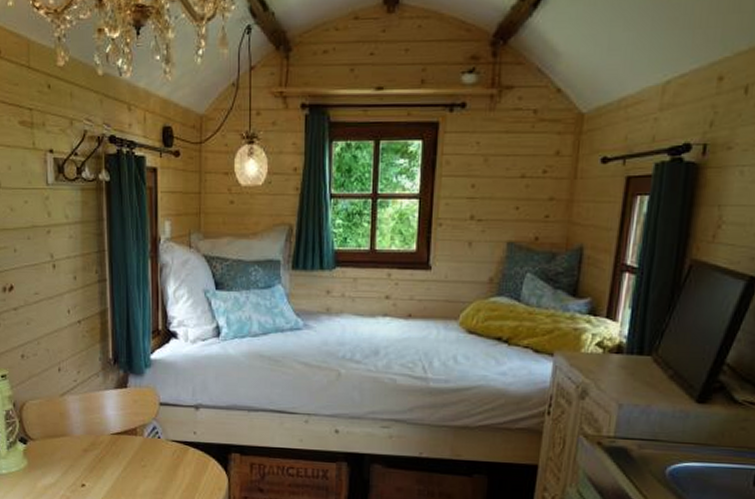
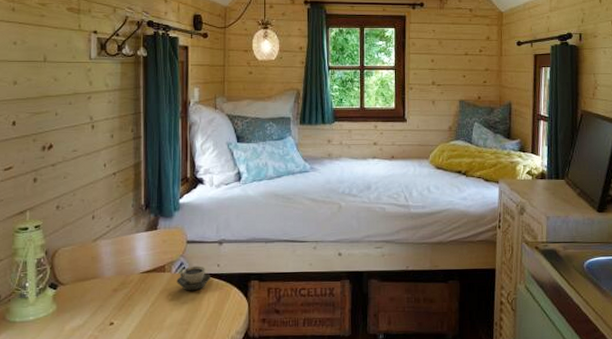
cup: none [149,431,187,459] -> present [176,266,211,291]

